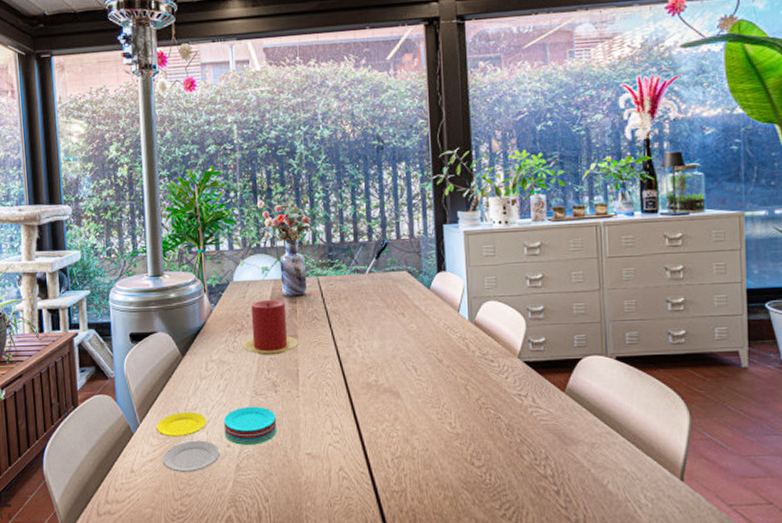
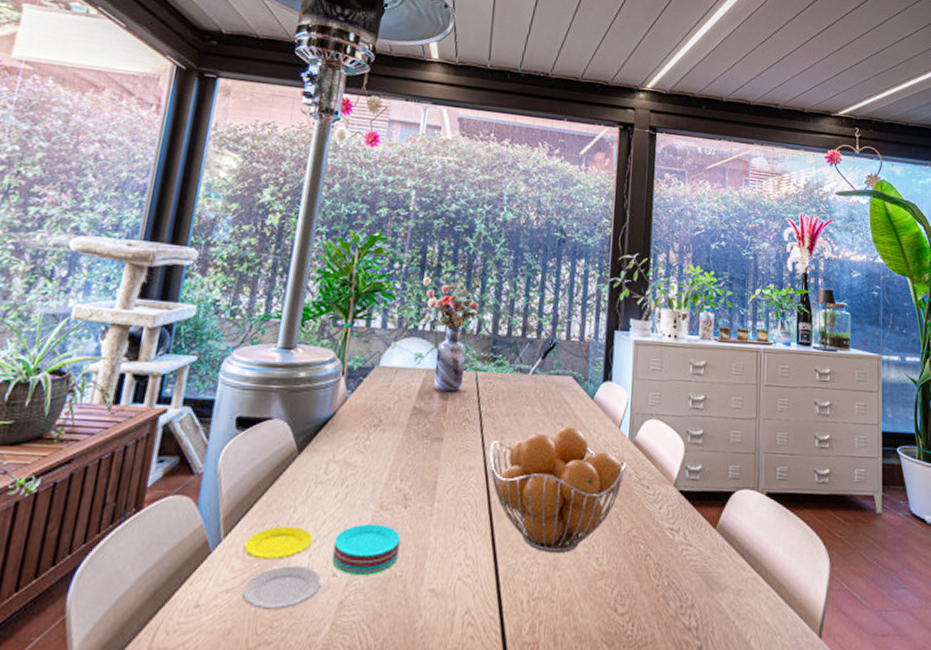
candle: present [242,299,299,356] -> none [375,391,443,461]
fruit basket: none [340,315,469,421] -> present [489,426,627,554]

